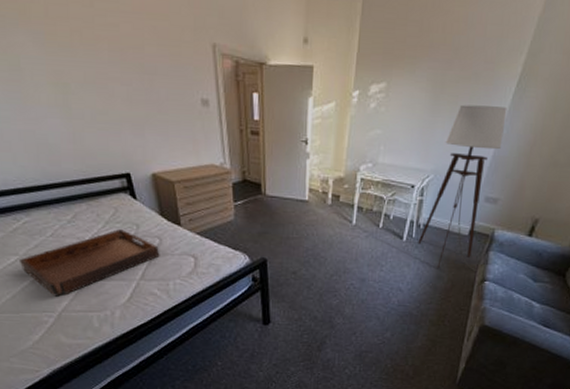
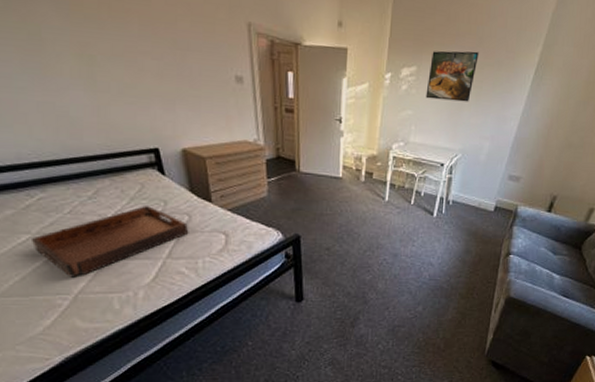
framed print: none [395,63,454,119] -> present [425,50,479,102]
floor lamp: present [418,104,507,272] -> none [447,89,527,246]

